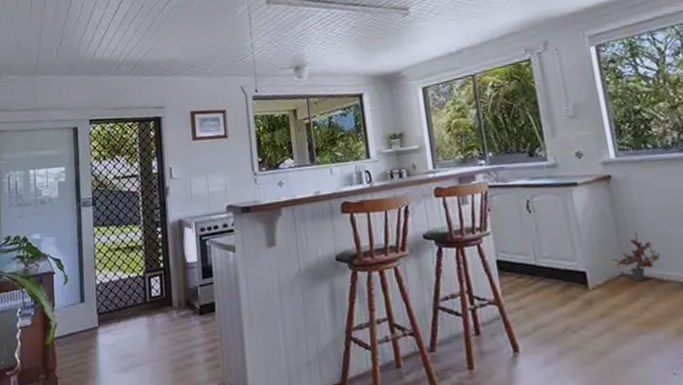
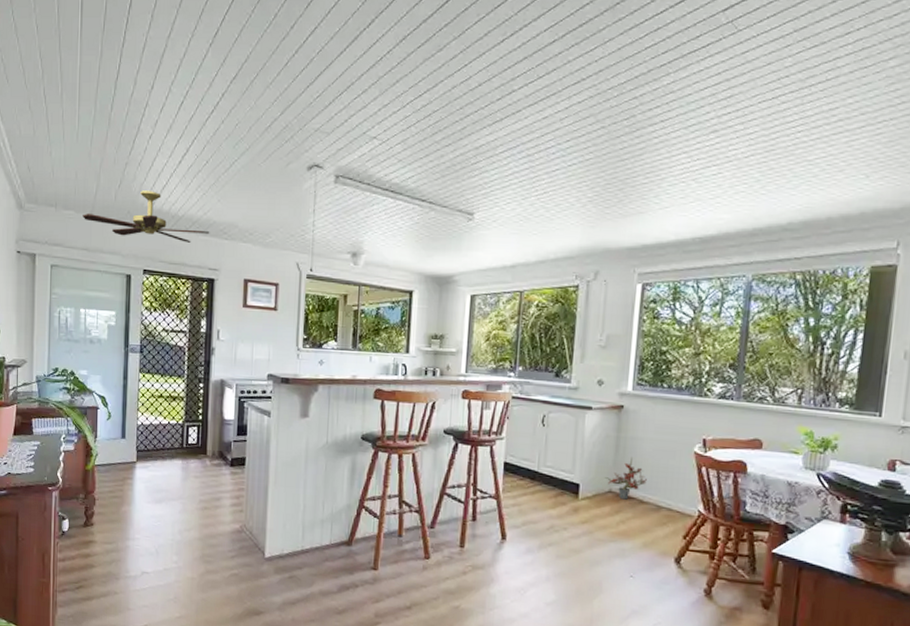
ceiling fan: none [27,42,151,91] -> present [83,190,209,243]

